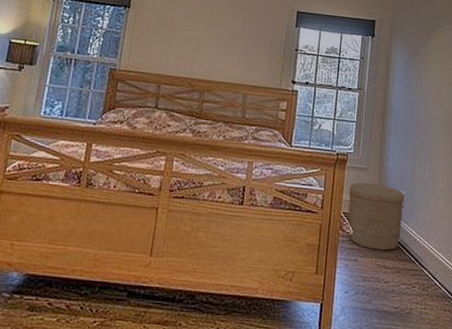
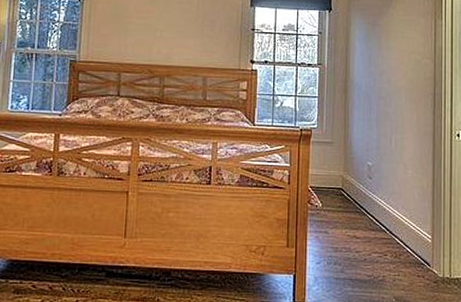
woven basket: present [347,182,405,251] -> none [315,156,372,222]

